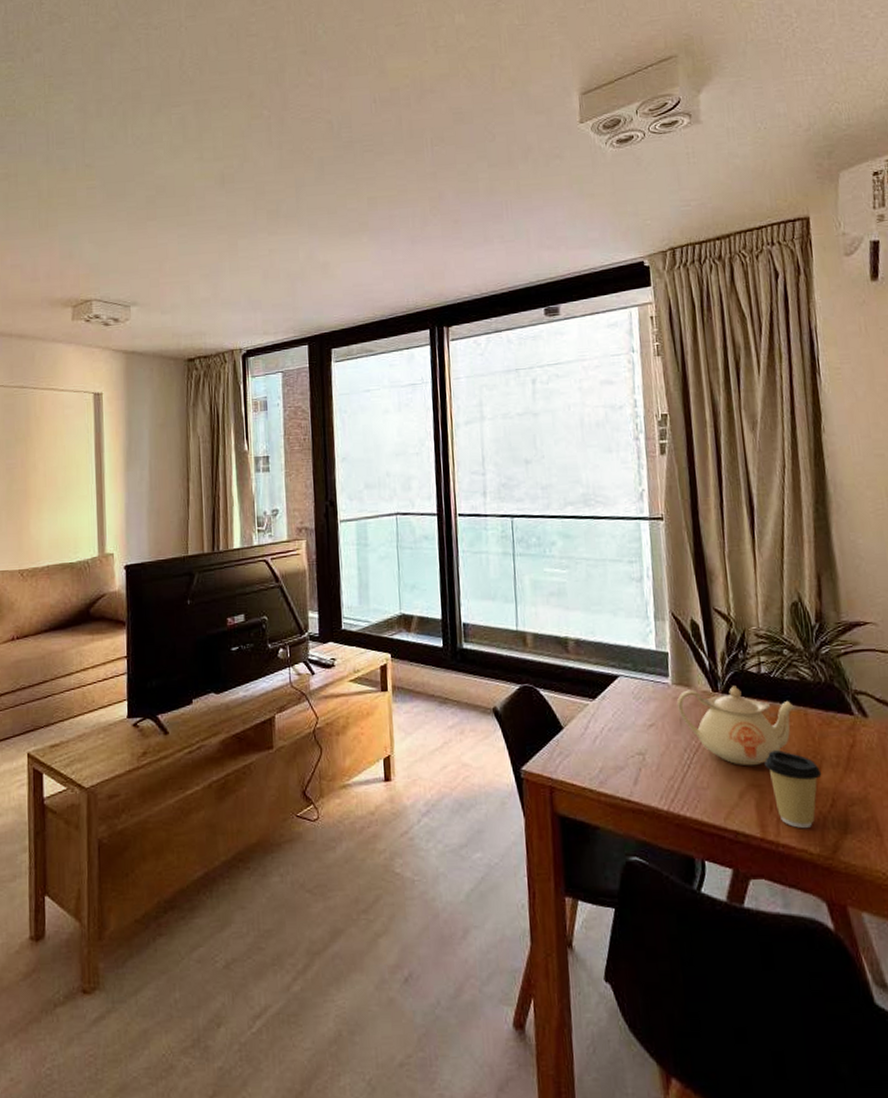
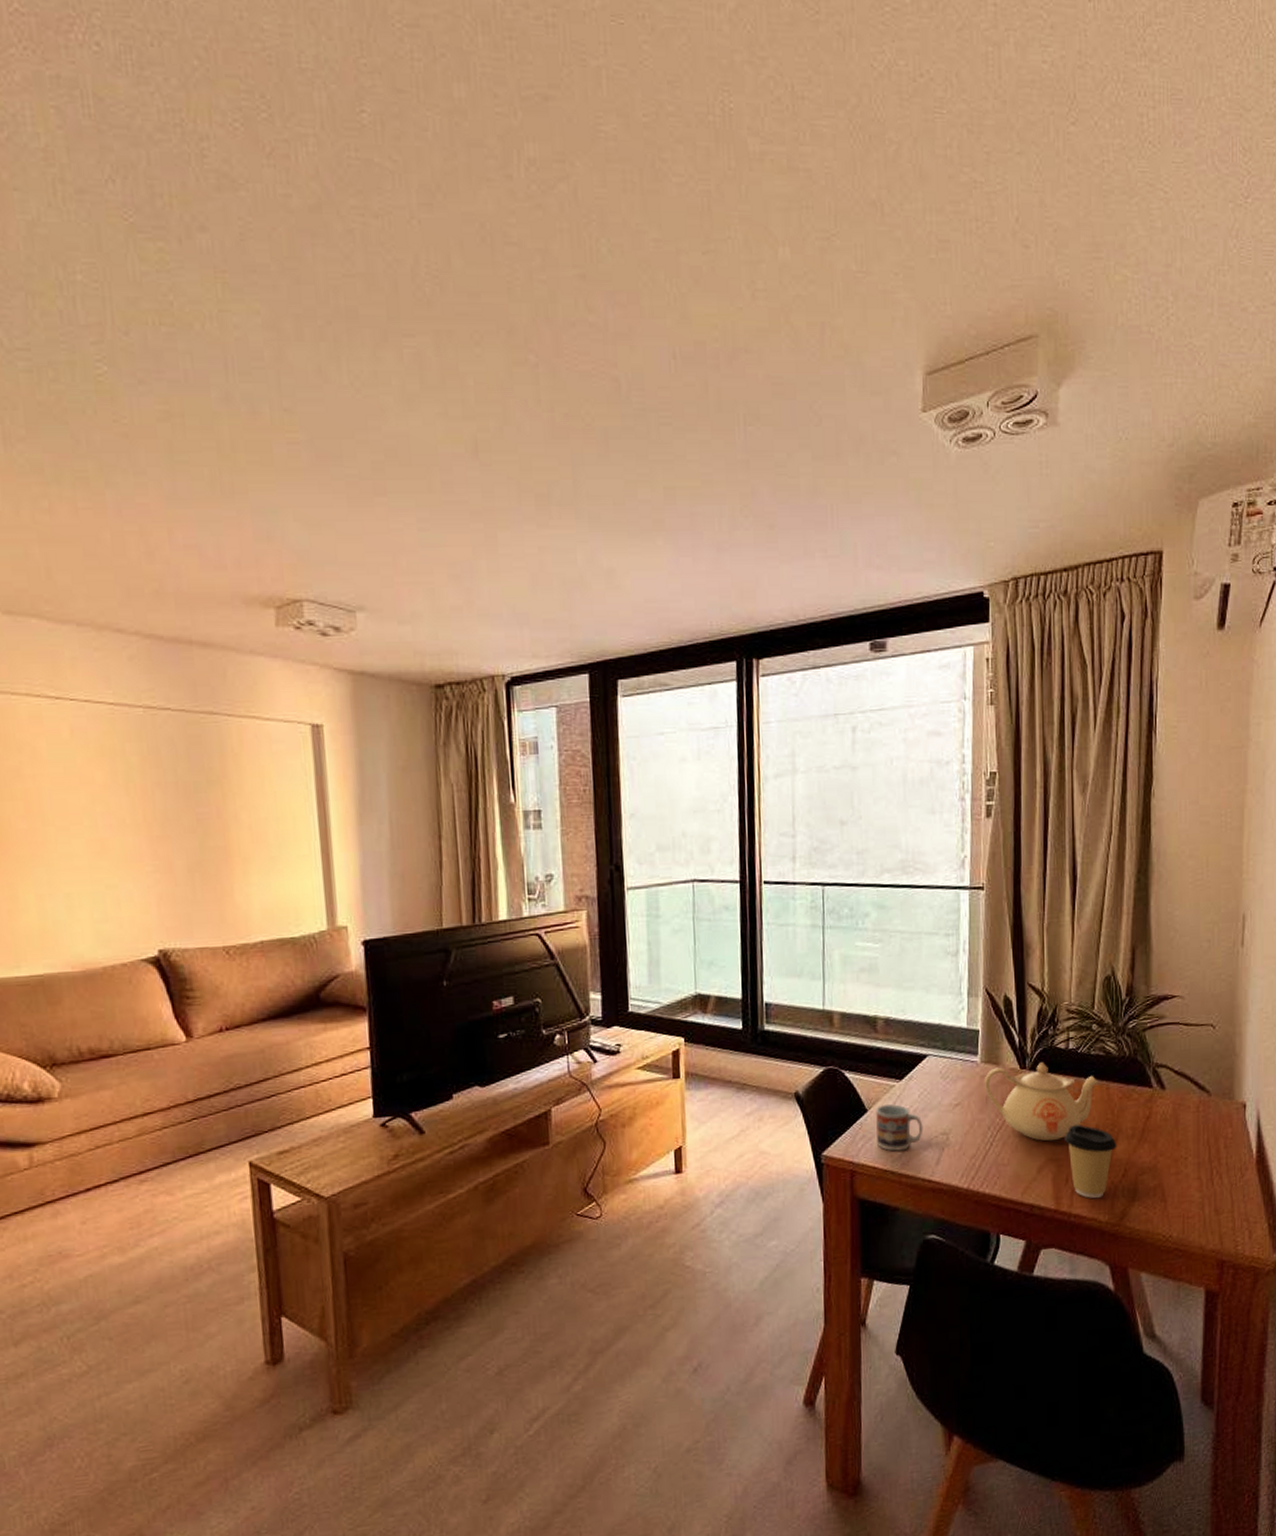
cup: none [570,723,619,769] -> present [875,1104,924,1151]

